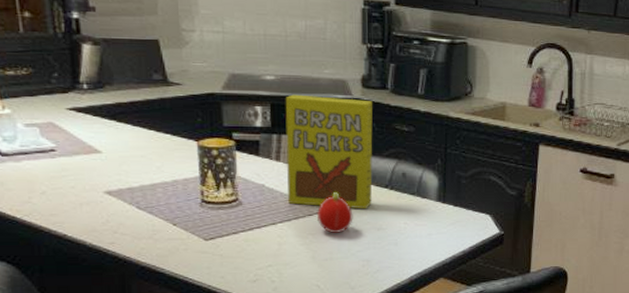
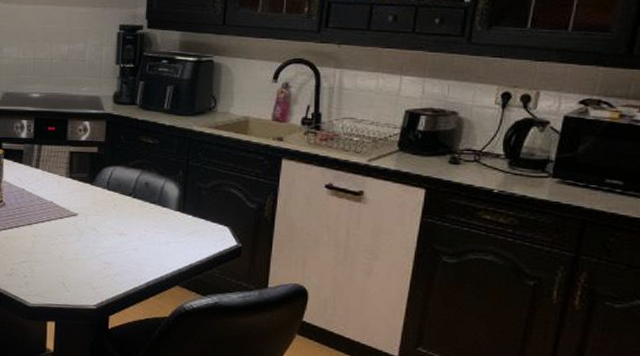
cereal box: present [285,94,373,209] -> none [43,110,122,215]
fruit: present [316,191,353,234] -> none [66,197,99,237]

